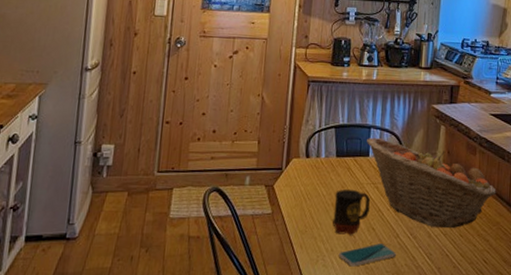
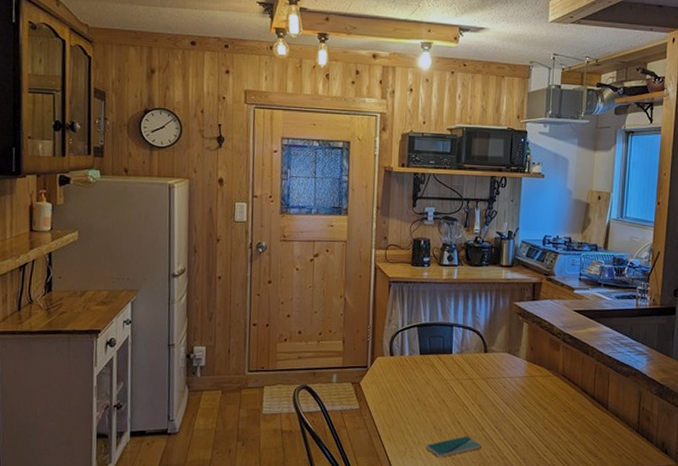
mug: present [333,188,370,235] -> none [419,385,455,428]
fruit basket: present [367,137,496,228] -> none [449,335,581,421]

